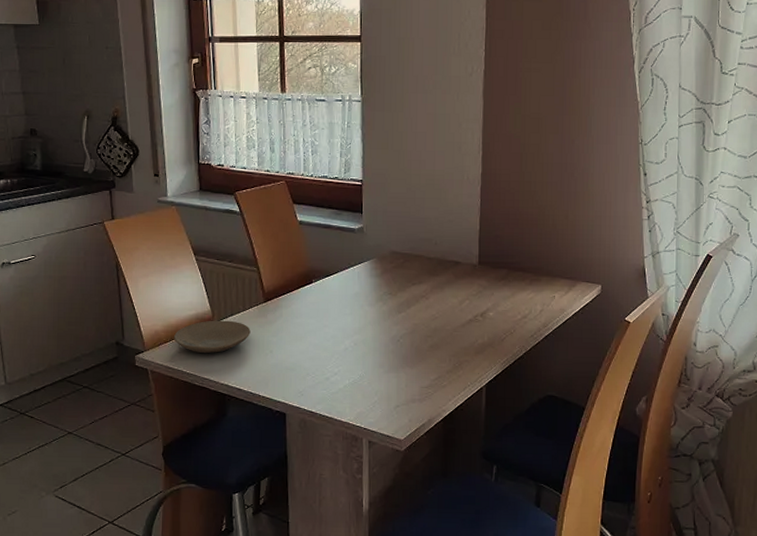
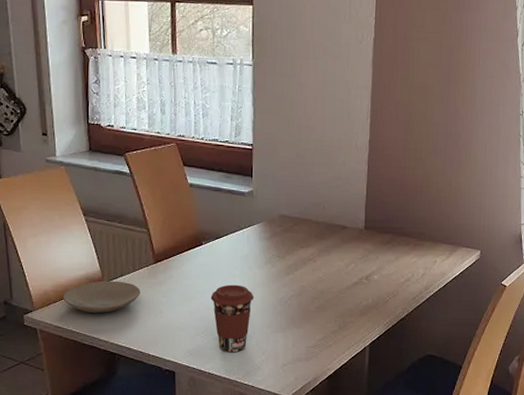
coffee cup: none [321,323,366,394] -> present [210,284,254,353]

